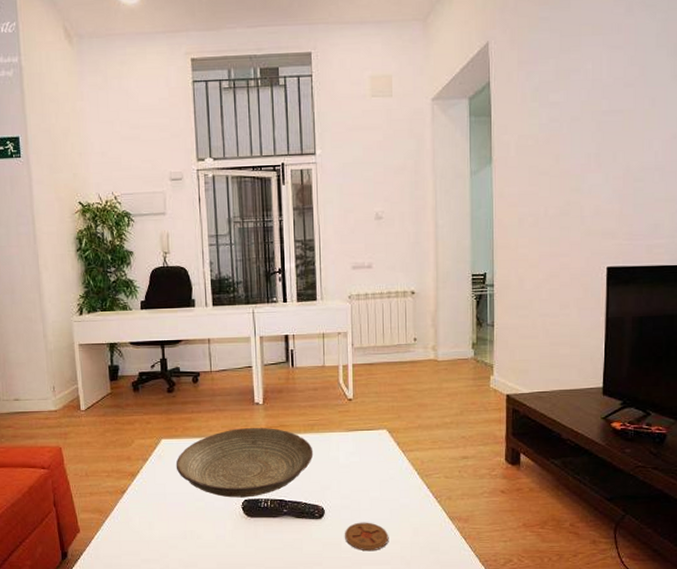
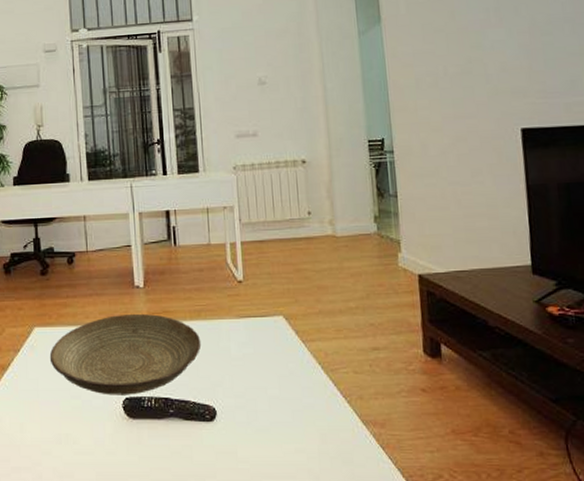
coaster: present [345,522,389,552] -> none [241,426,293,462]

